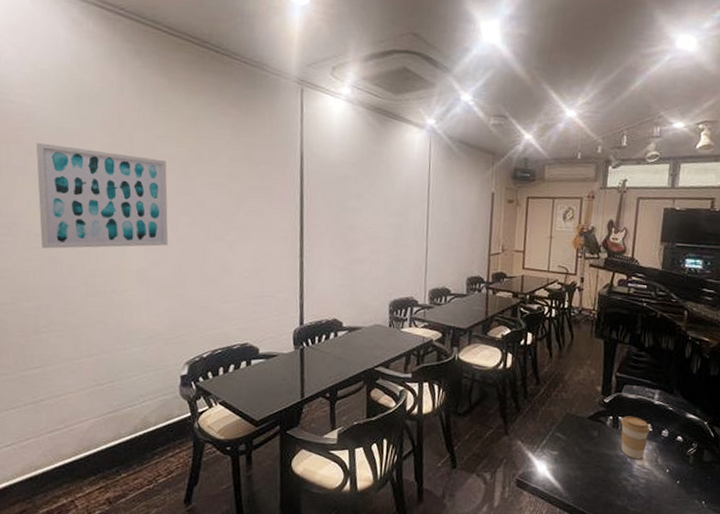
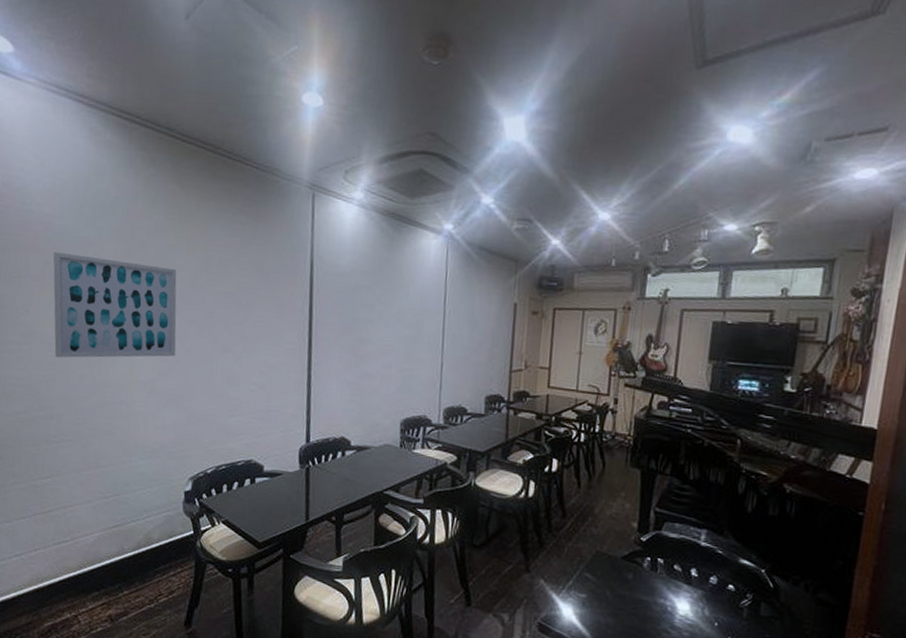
coffee cup: present [620,416,650,460] -> none [660,558,695,609]

